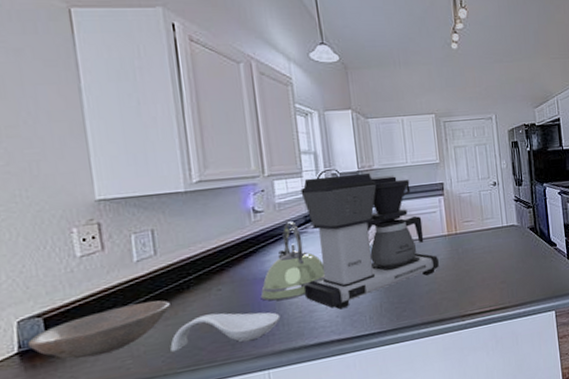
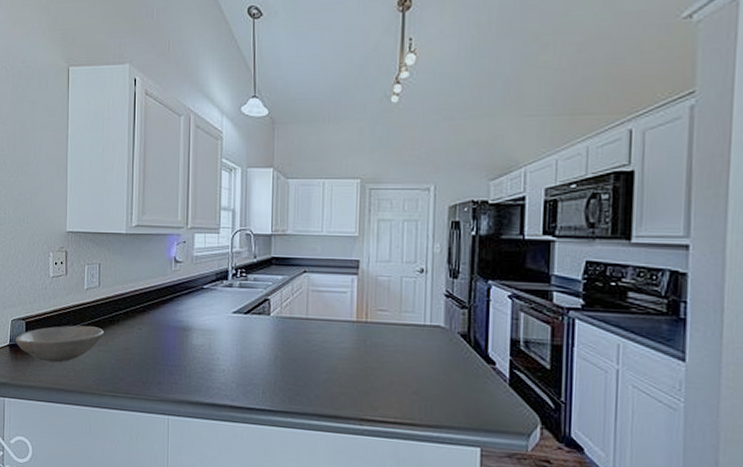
spoon rest: present [170,312,281,353] -> none [100,349,184,384]
kettle: present [260,221,325,301] -> none [170,276,227,352]
coffee maker: present [300,173,439,310] -> none [206,235,342,376]

